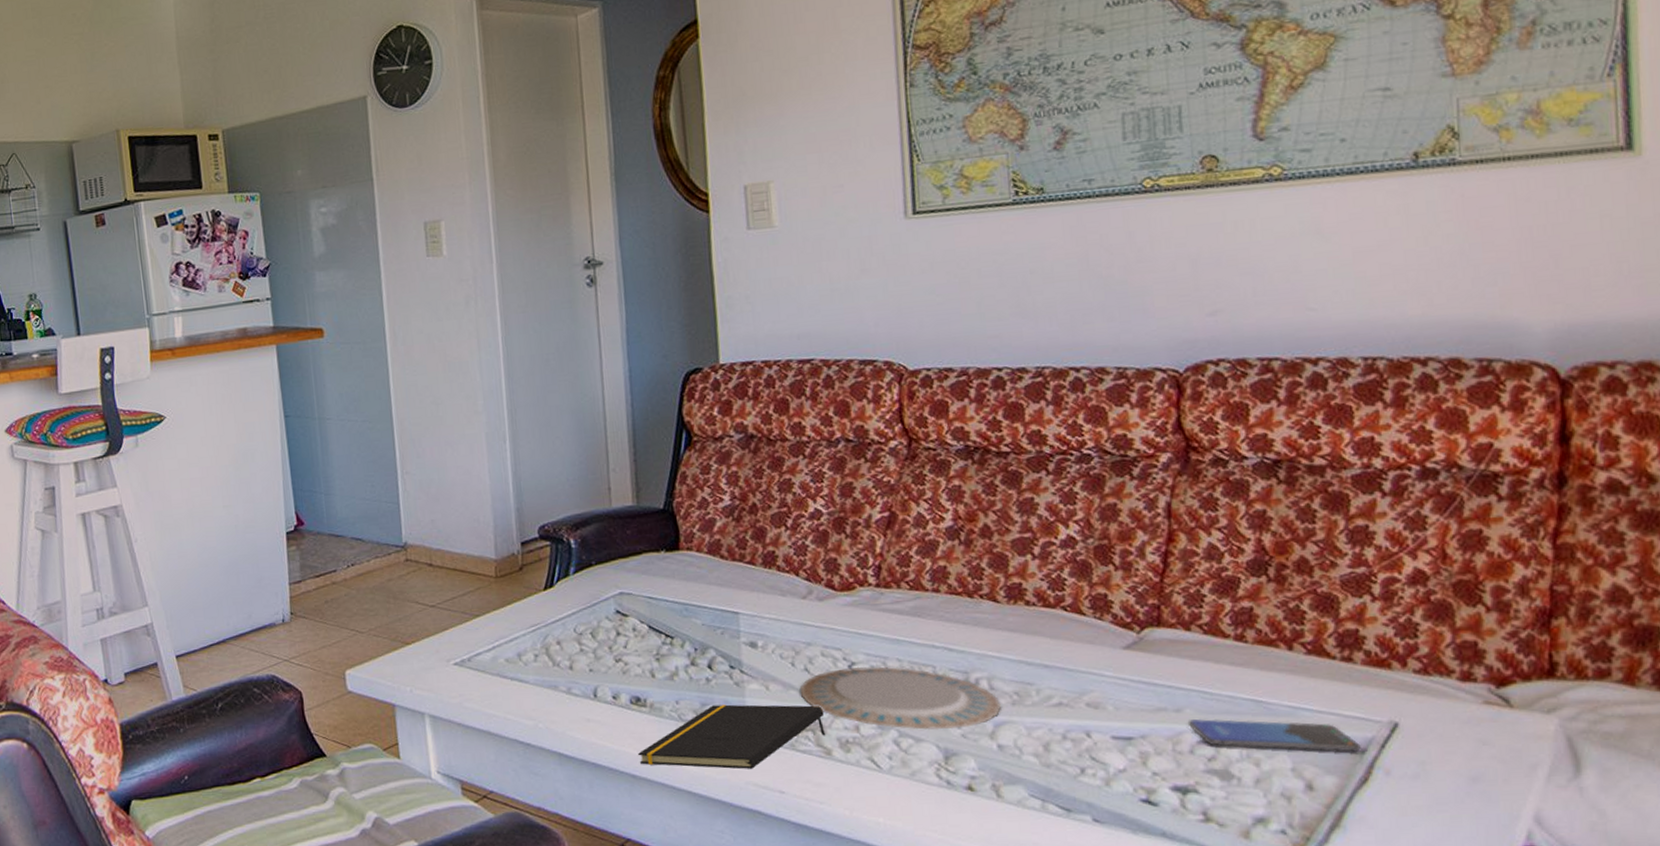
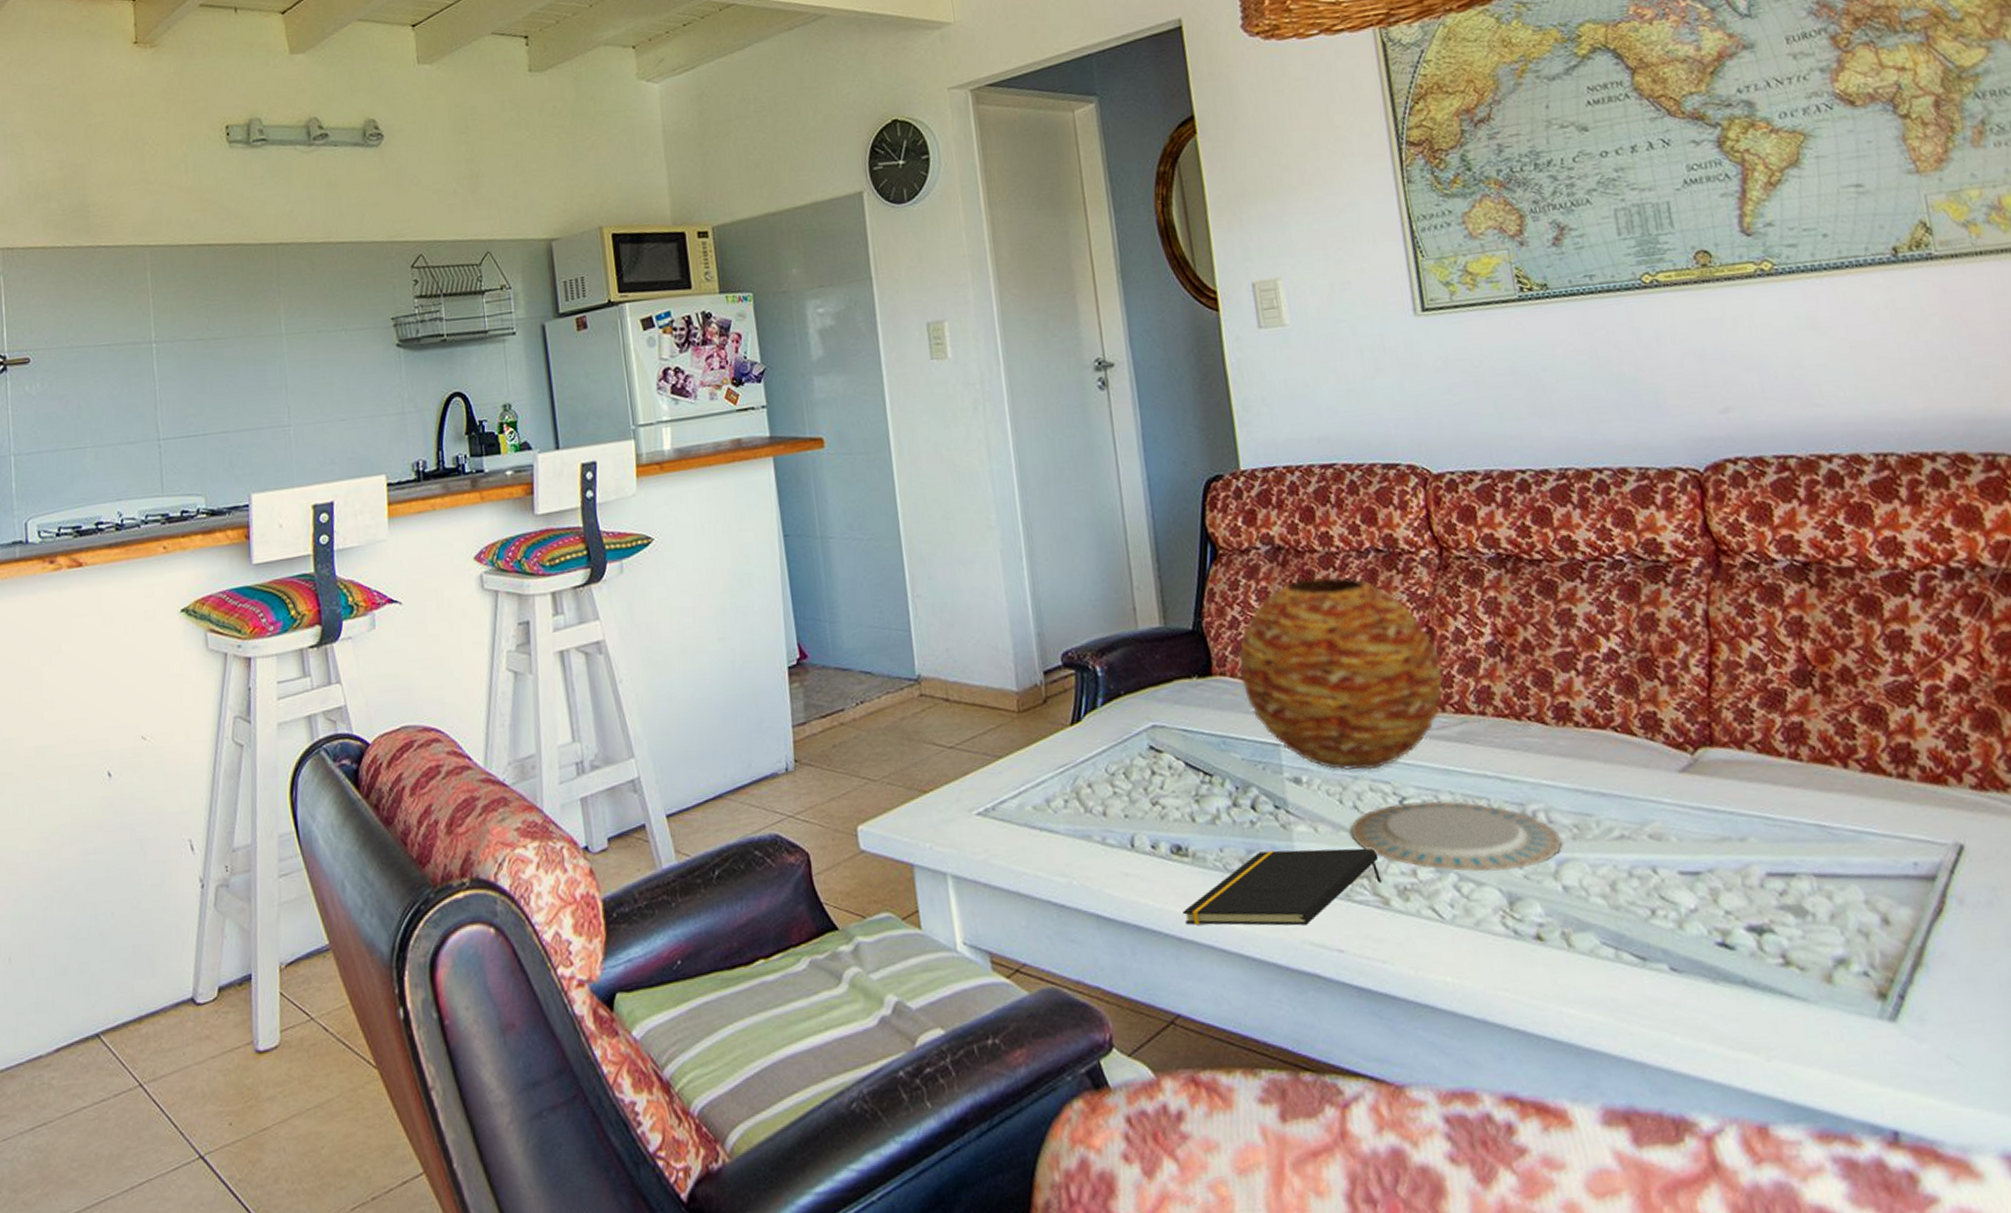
vase: none [705,463,901,638] -> present [1238,576,1443,771]
smartphone: present [1187,719,1361,752] -> none [1753,847,1931,880]

